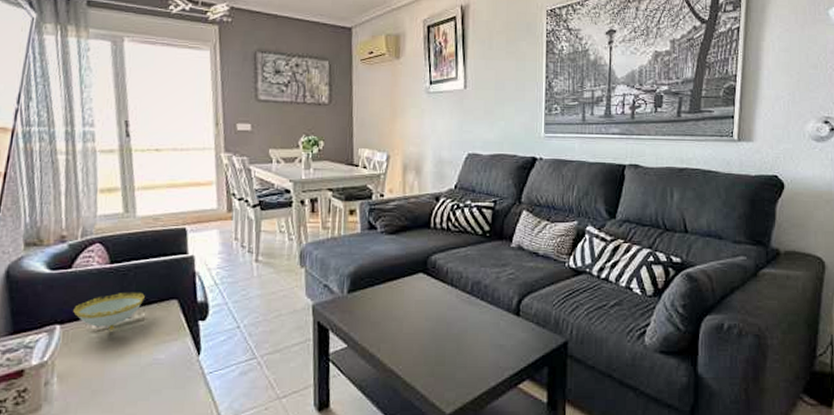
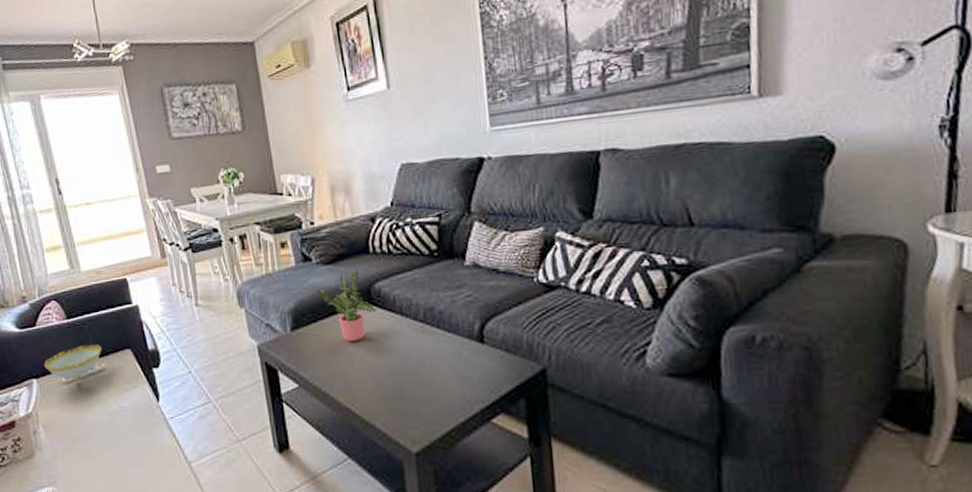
potted plant: none [377,243,429,307] -> present [316,271,376,341]

